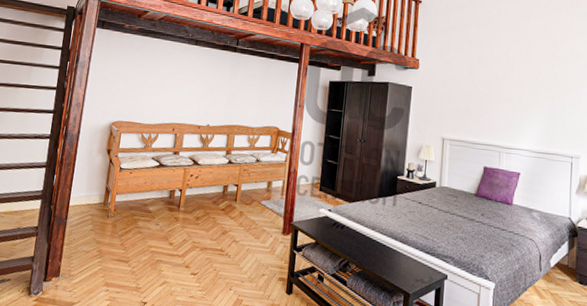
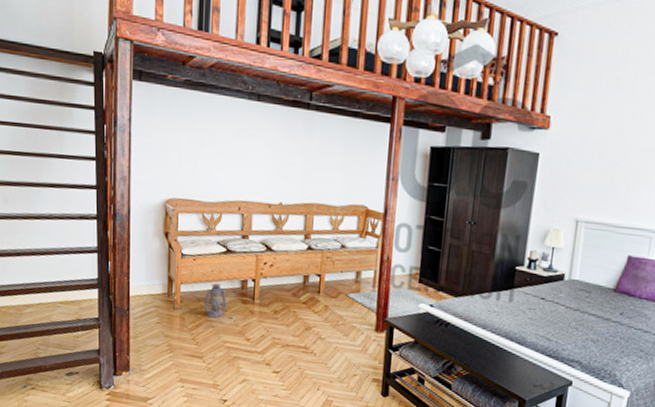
lantern: none [134,193,156,225] -> present [203,283,227,318]

